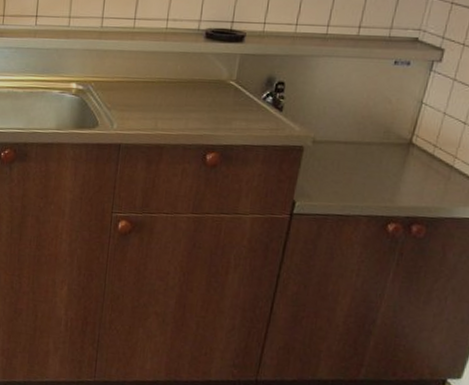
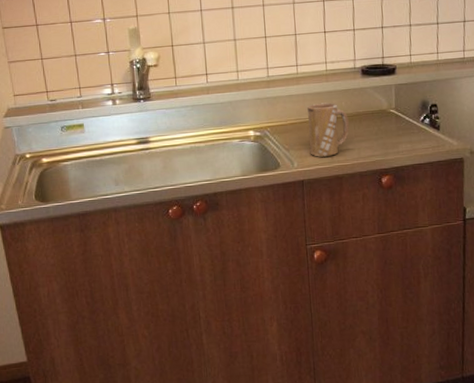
mug: none [133,63,182,123] -> present [307,102,349,157]

